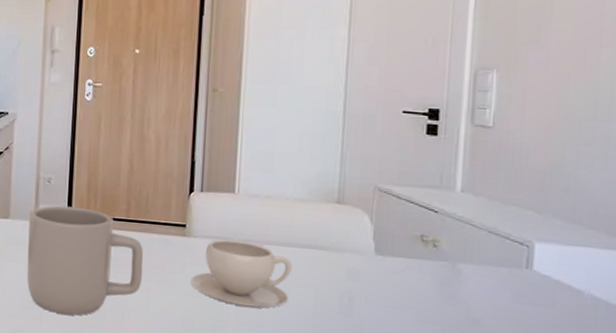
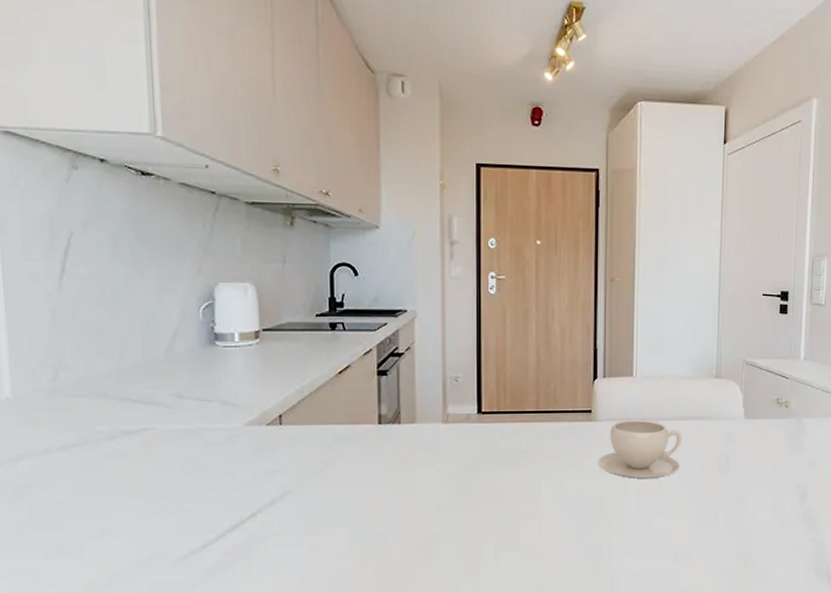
mug: present [26,205,144,316] -> none [438,404,555,513]

